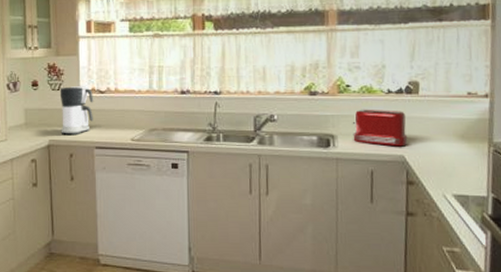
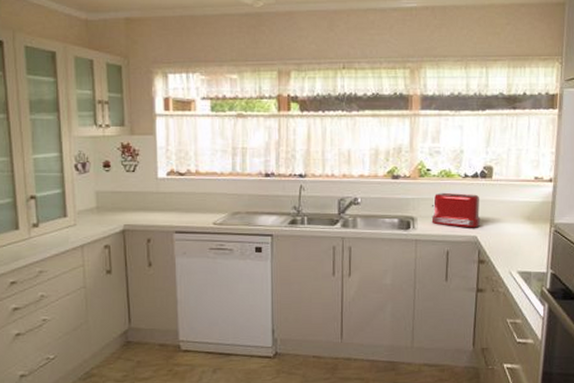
coffee maker: present [59,86,94,136] -> none [135,168,173,220]

